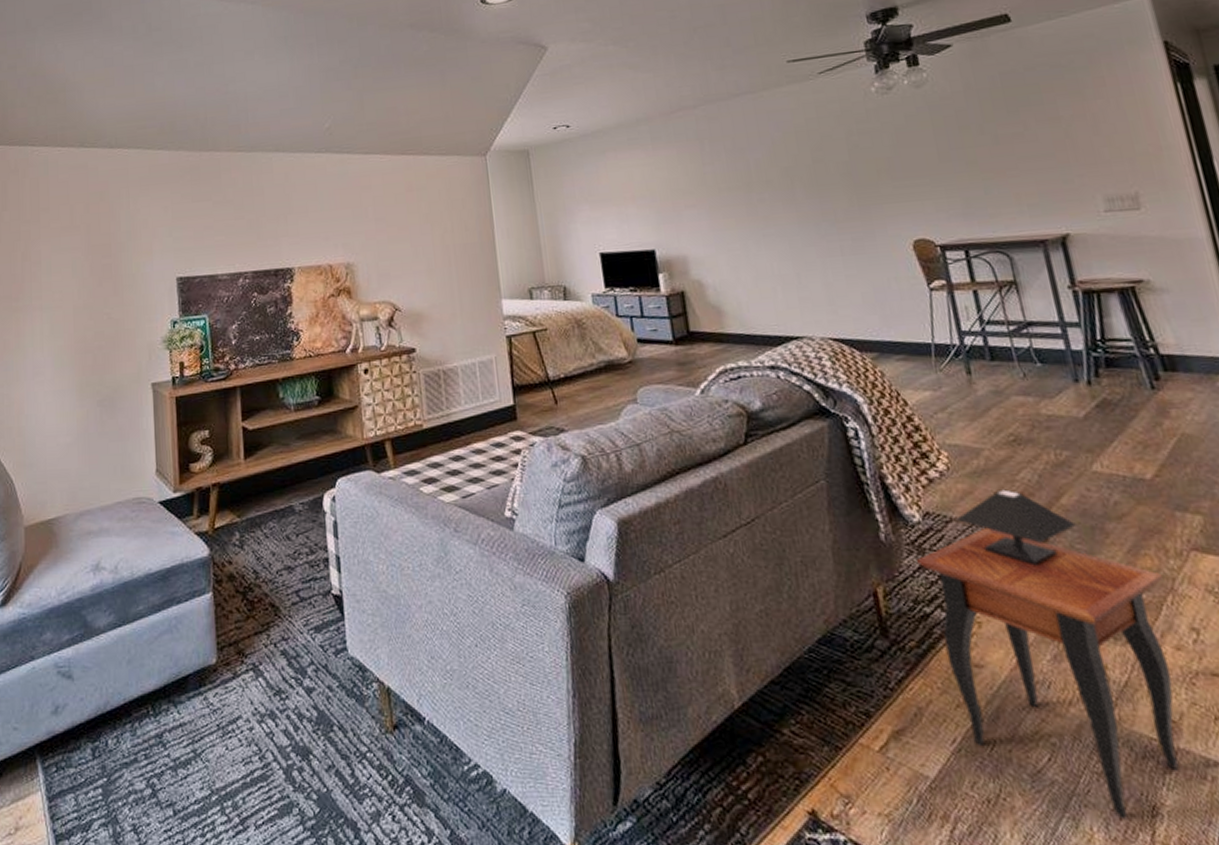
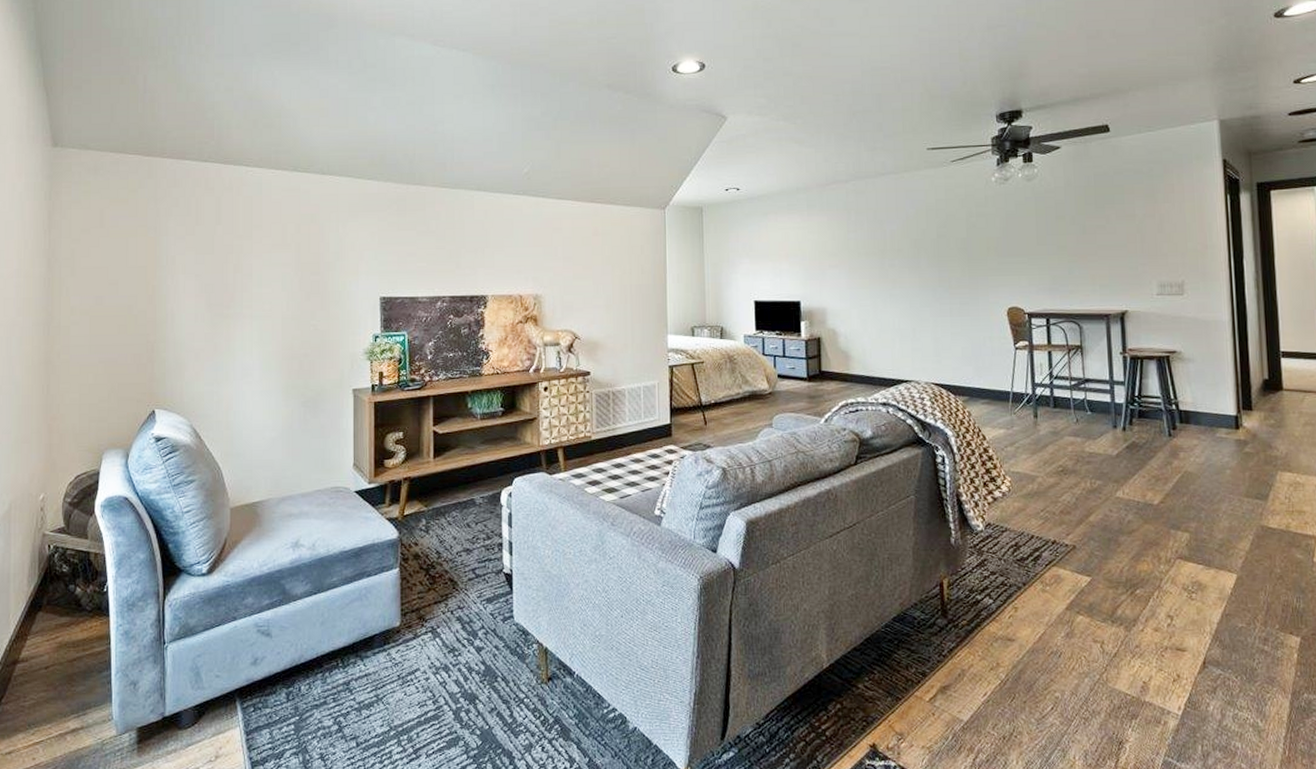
side table: present [917,489,1179,818] -> none [977,508,1154,750]

